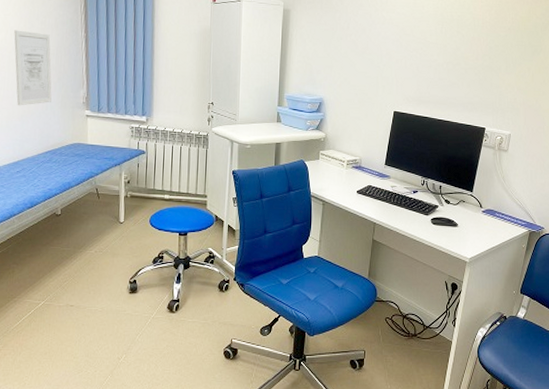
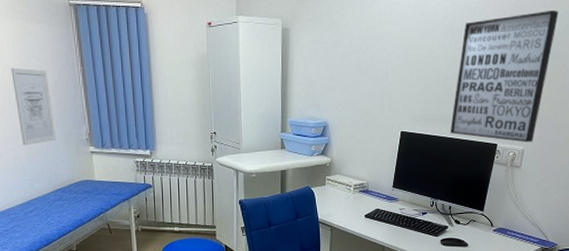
wall art: none [441,8,540,128] -> present [450,9,559,143]

